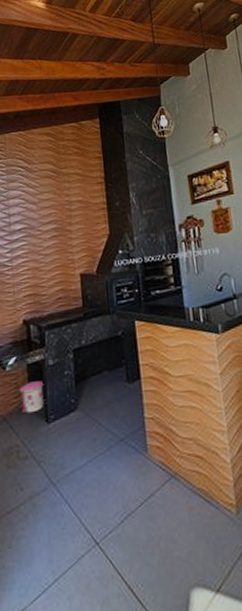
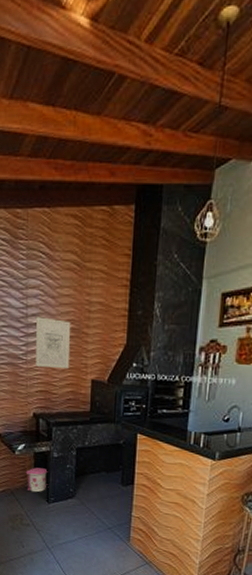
wall art: none [19,222,56,271] -> present [36,317,71,370]

